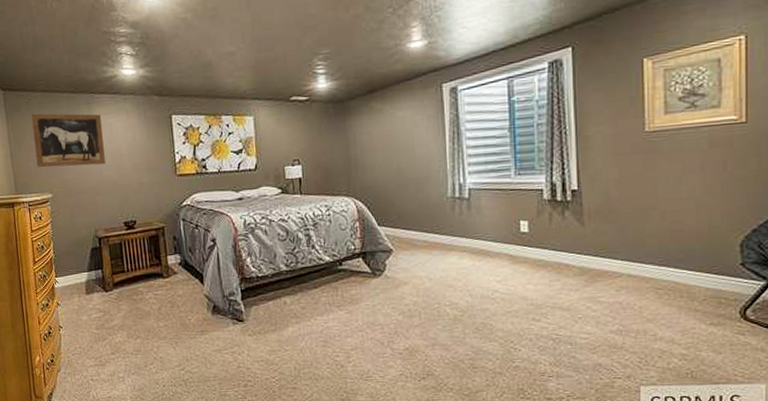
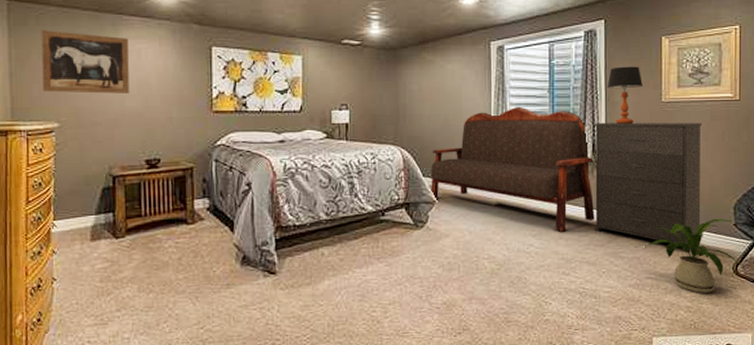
bench: none [385,148,568,277] -> present [429,106,595,232]
dresser: none [564,151,697,296] -> present [595,122,702,253]
table lamp: none [577,94,621,160] -> present [607,66,643,125]
house plant: none [627,257,754,340] -> present [644,218,744,293]

